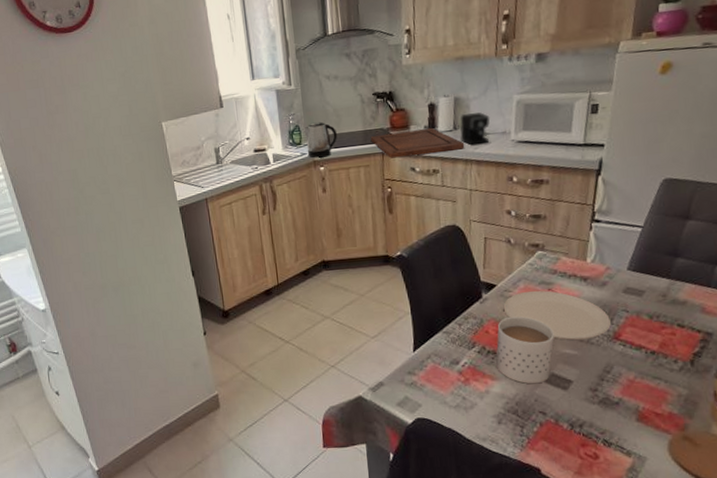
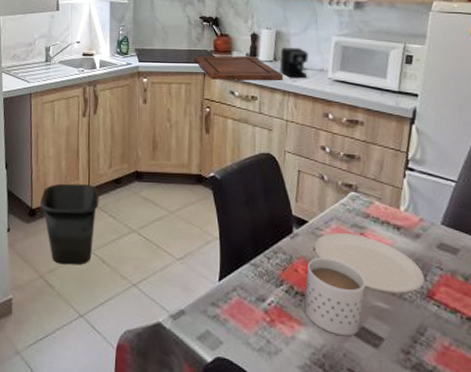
waste bin: none [231,280,290,358] -> present [39,183,99,265]
kettle: present [303,121,337,159] -> none [132,36,162,70]

